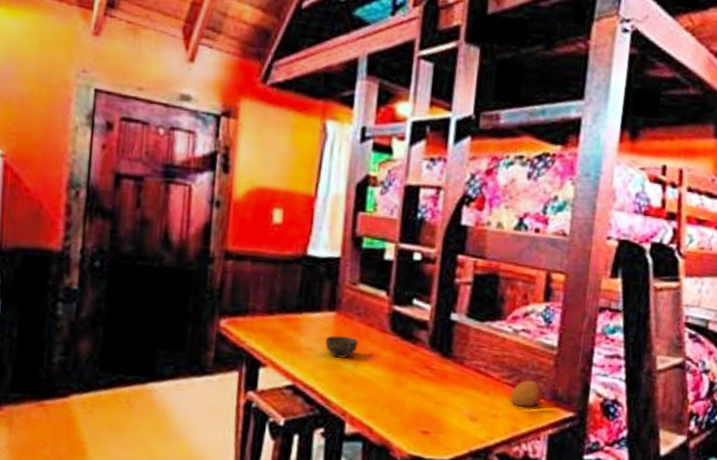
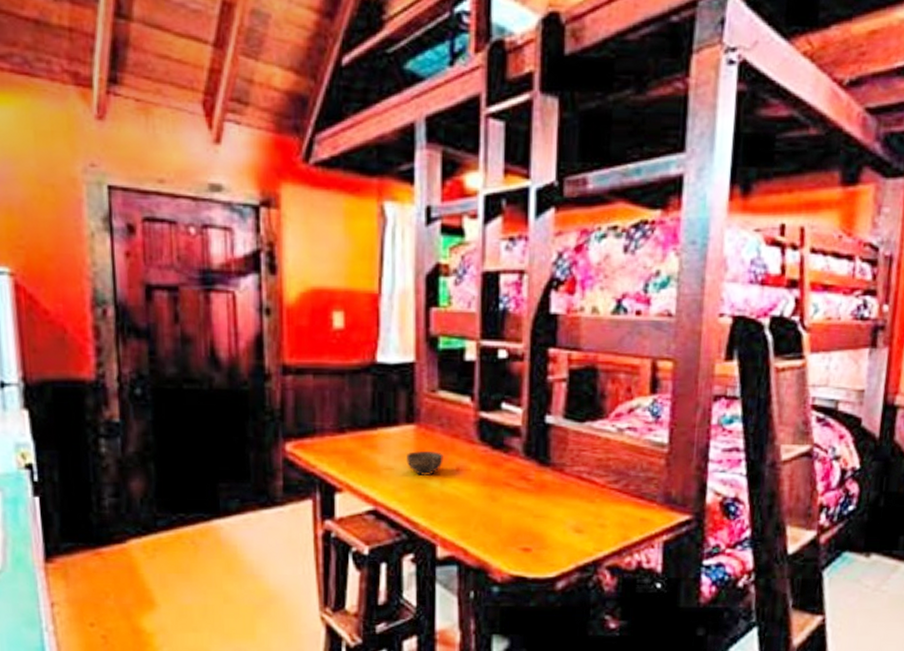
fruit: present [511,380,543,407] -> none [619,483,654,513]

